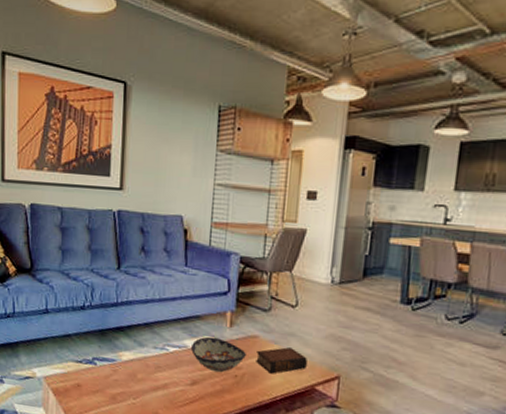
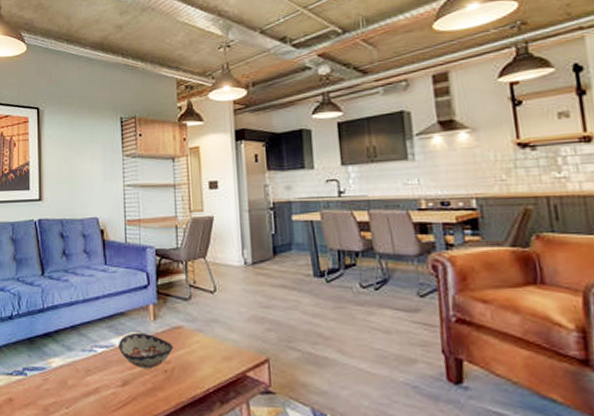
book: present [256,347,307,374] -> none [183,335,234,365]

